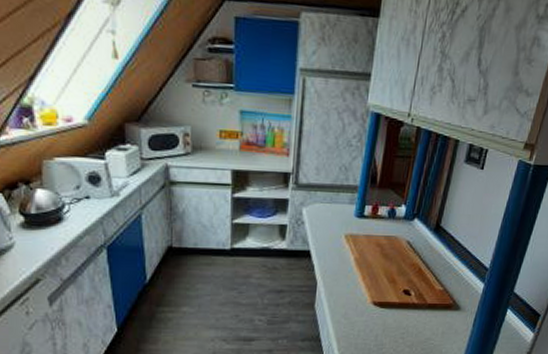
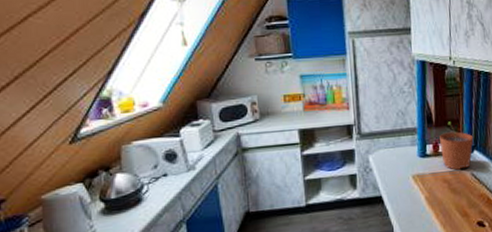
plant pot: none [379,184,417,236] -> present [439,121,474,170]

